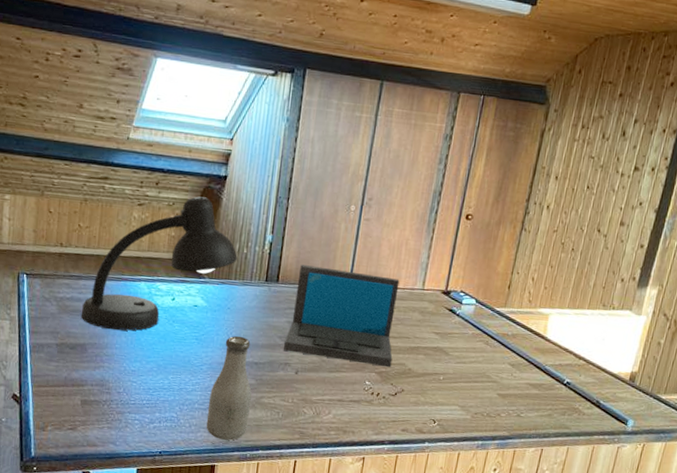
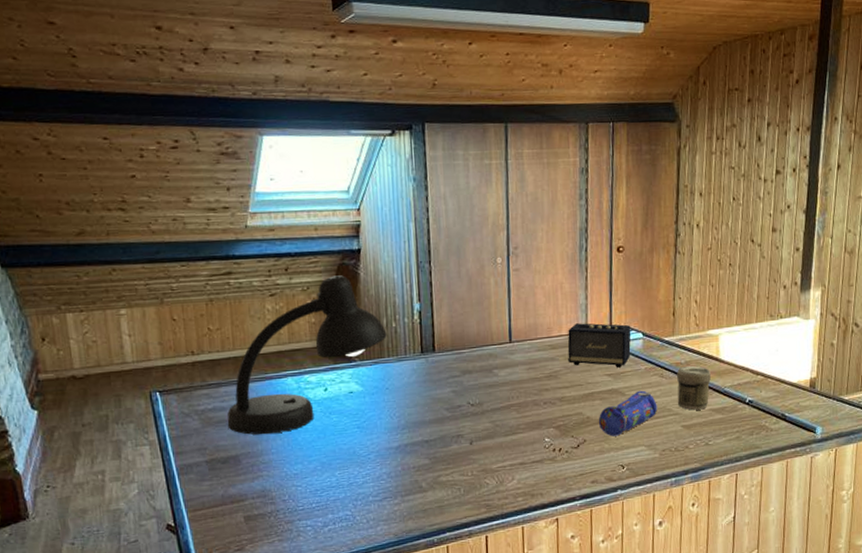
bottle: present [206,335,252,441] -> none [383,415,430,529]
laptop: present [284,265,400,368] -> none [453,326,569,423]
speaker: none [400,279,466,329] -> present [567,323,631,368]
pencil case: none [418,353,478,392] -> present [598,390,658,437]
jar: none [497,337,535,382] -> present [676,365,711,411]

